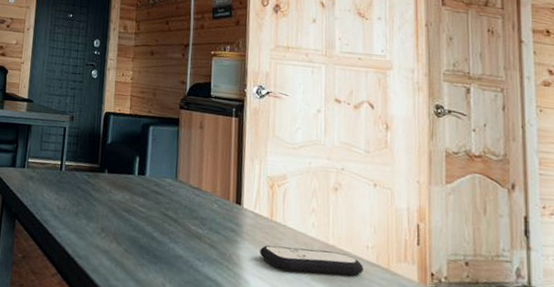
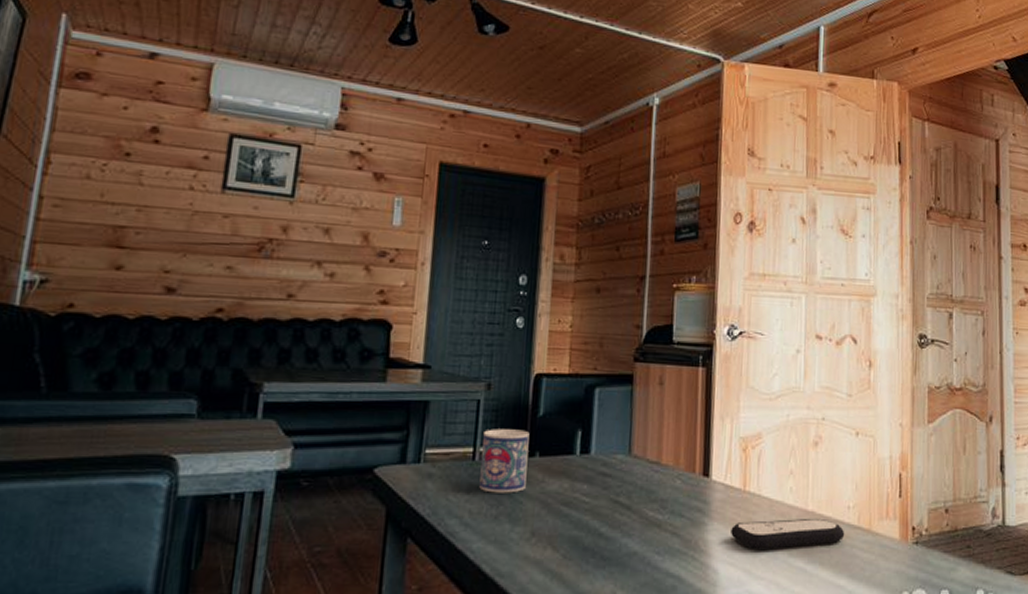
mug: none [65,149,101,198] -> present [479,429,530,493]

